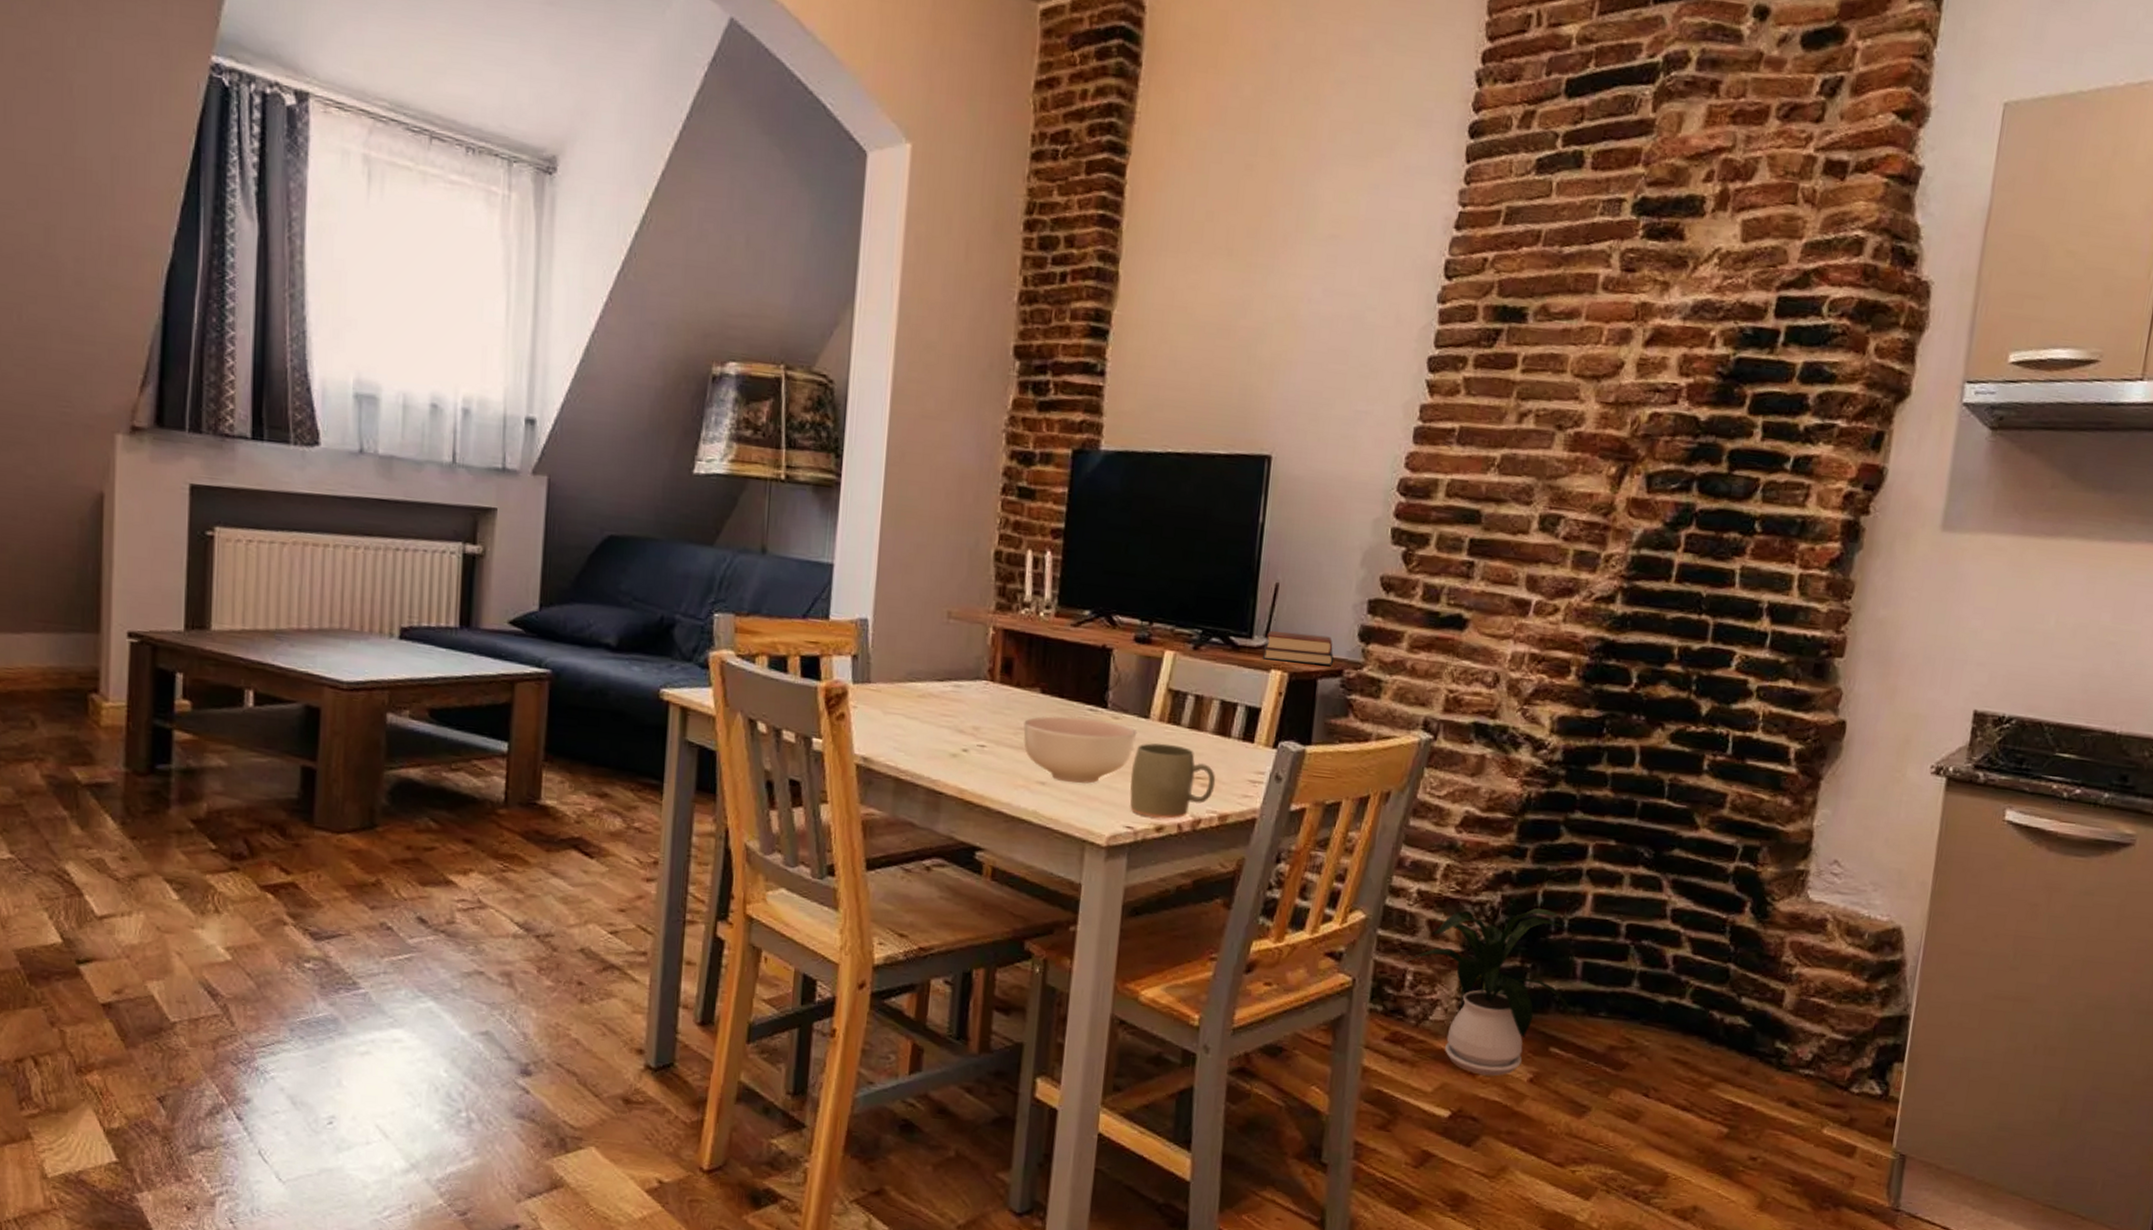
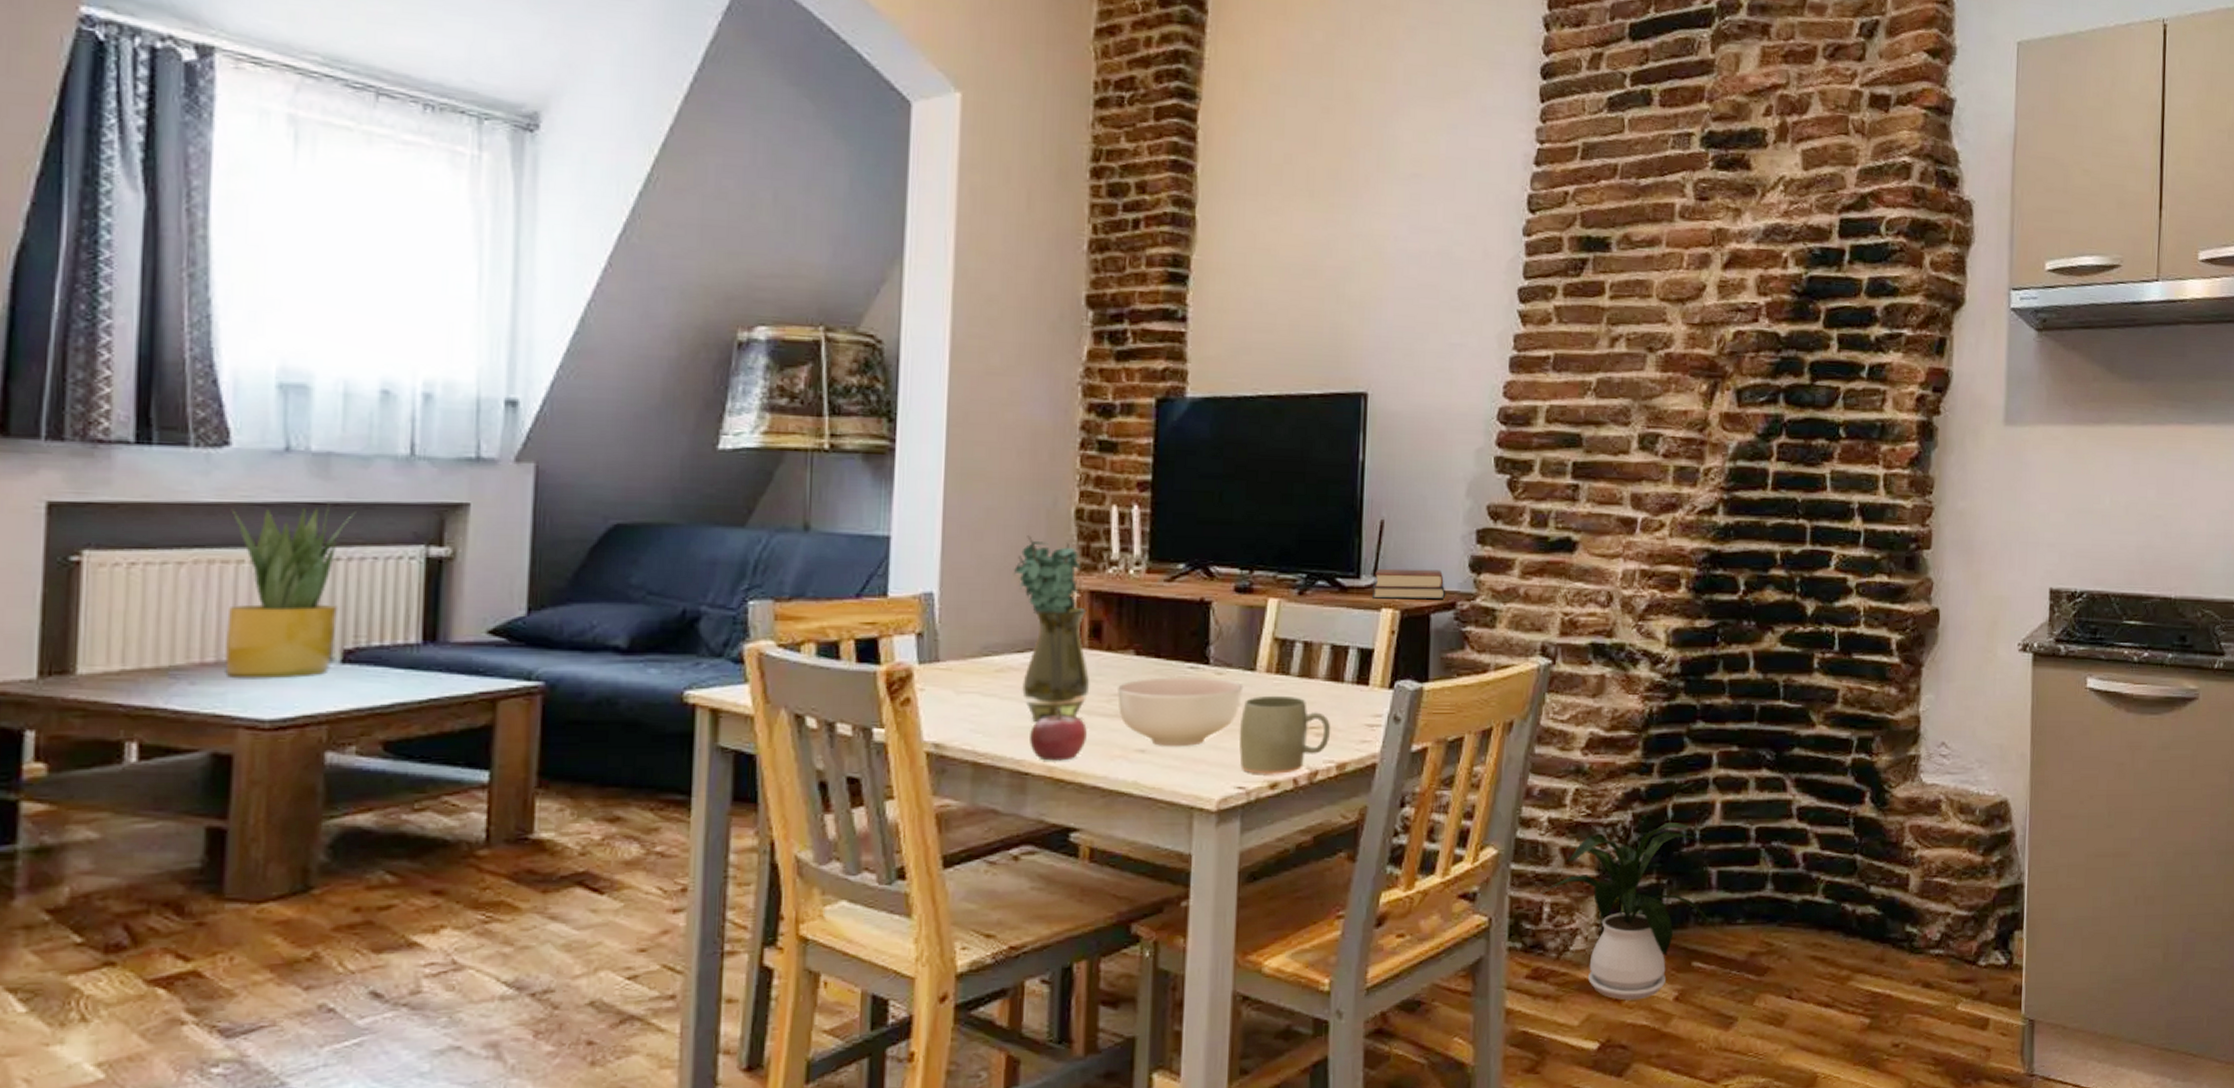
planter: none [314,499,411,649] -> present [224,503,356,679]
vase: none [937,572,1000,747] -> present [1013,535,1090,721]
fruit: none [944,735,995,785] -> present [1030,707,1087,761]

